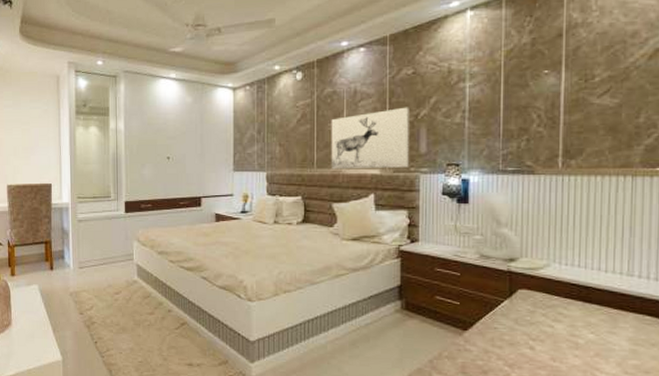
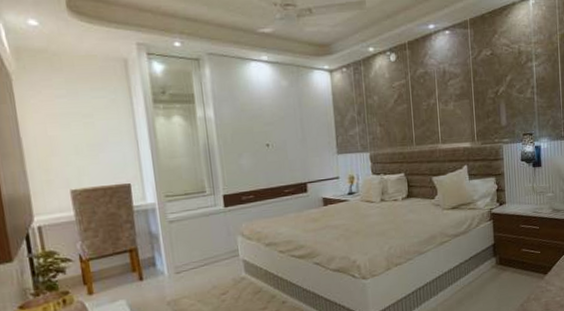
wall art: present [331,107,409,170] -> none [425,85,493,146]

